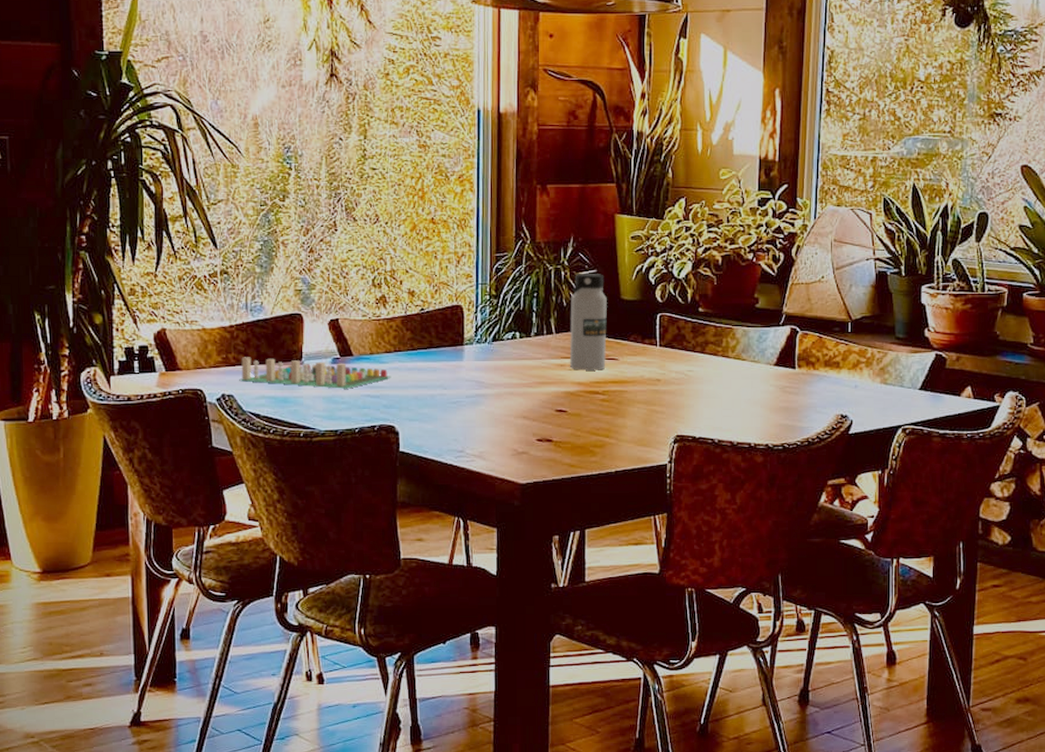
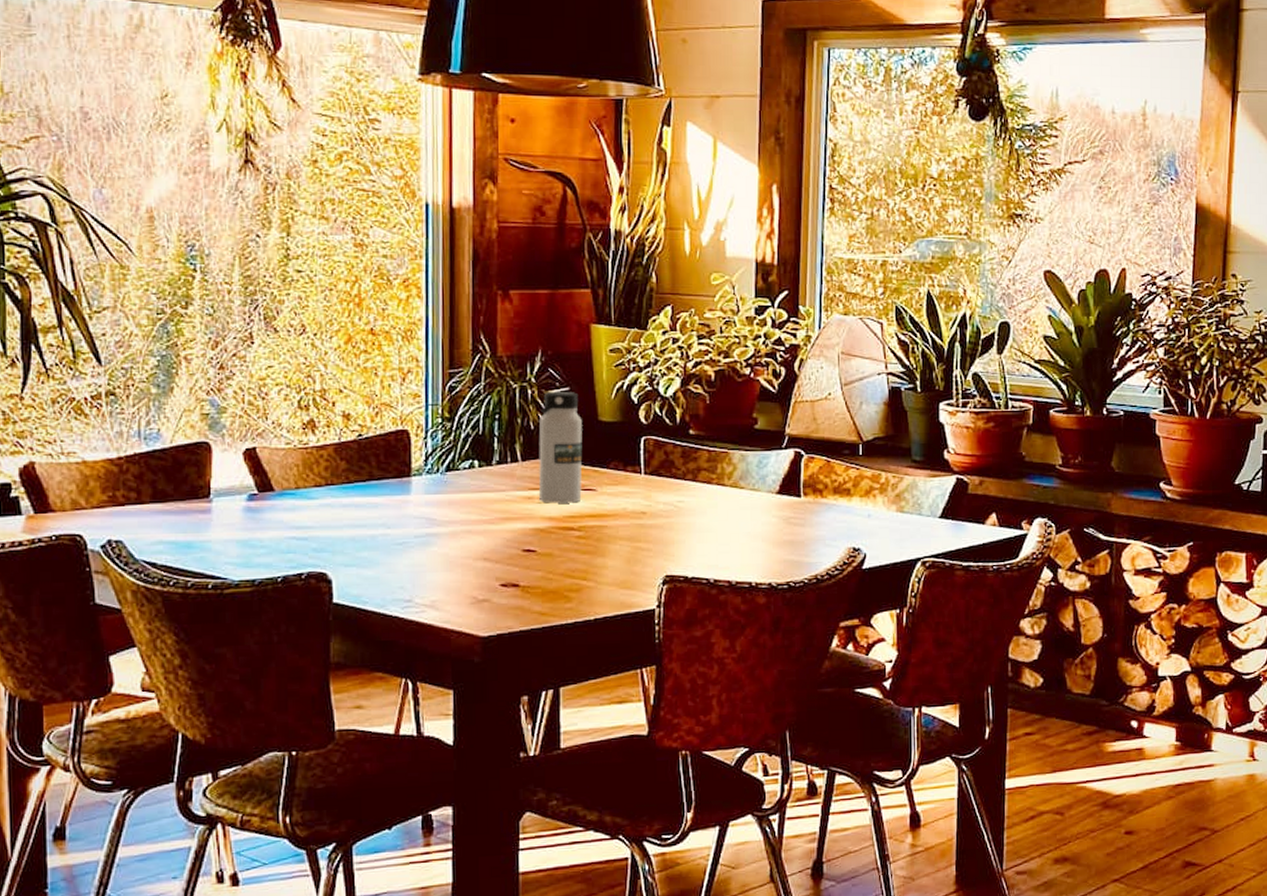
board game: present [239,357,391,389] -> none [130,494,322,531]

